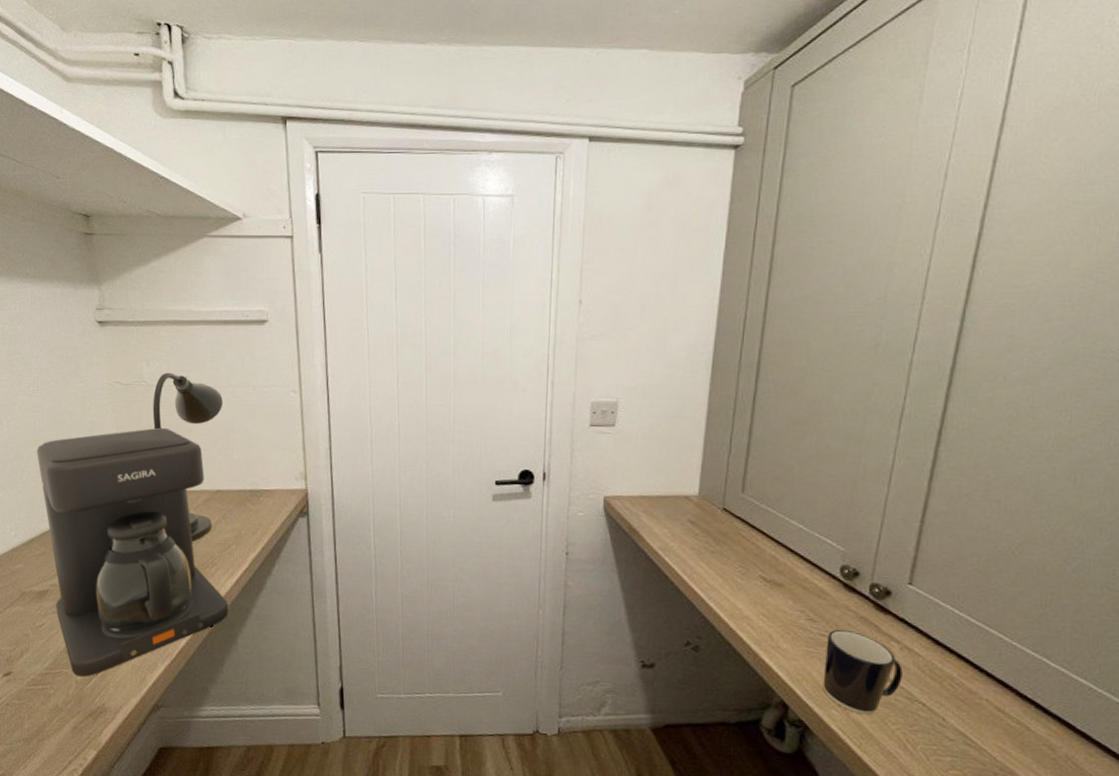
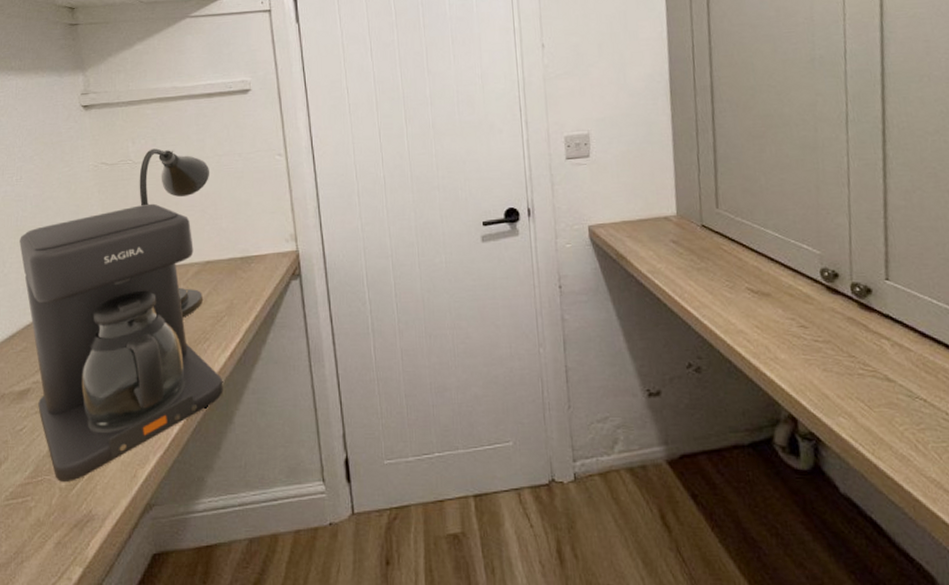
mug: present [823,629,903,715] -> none [820,332,900,419]

